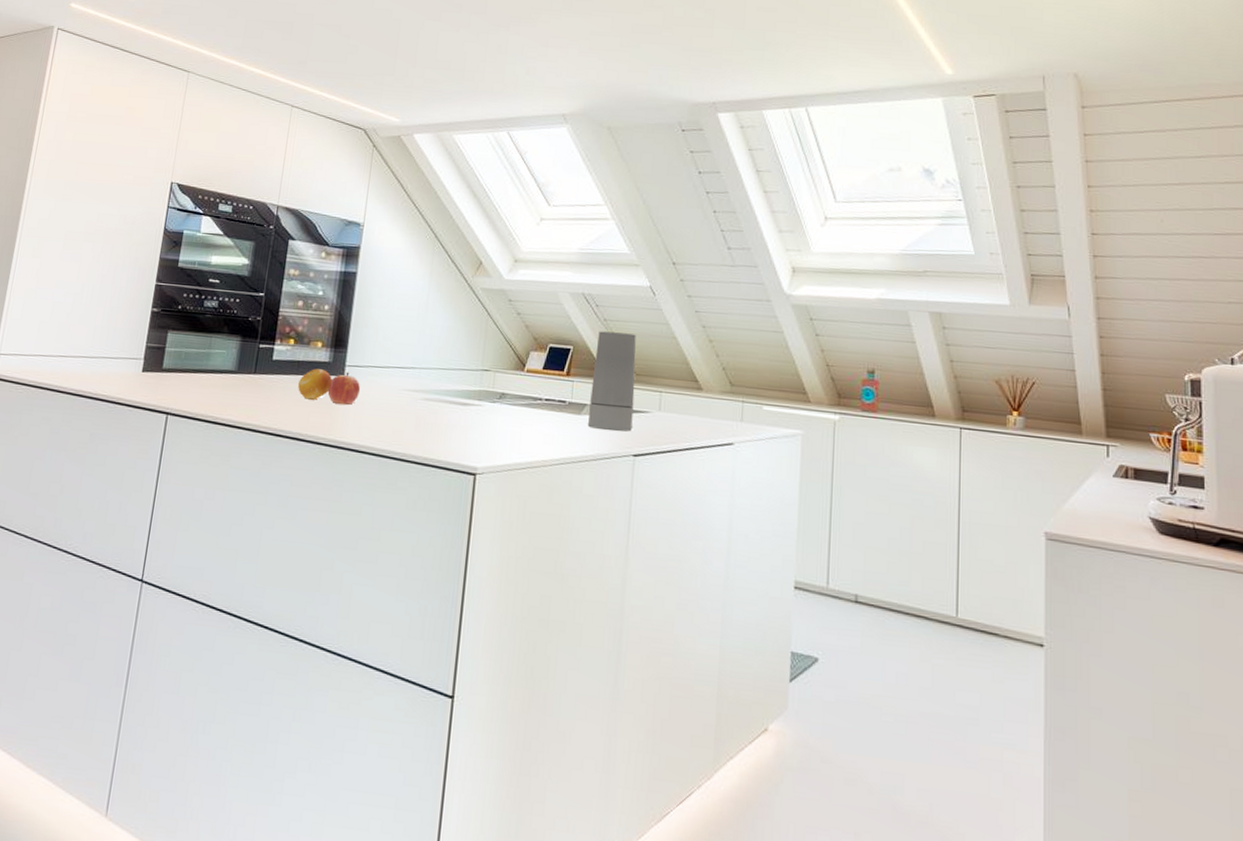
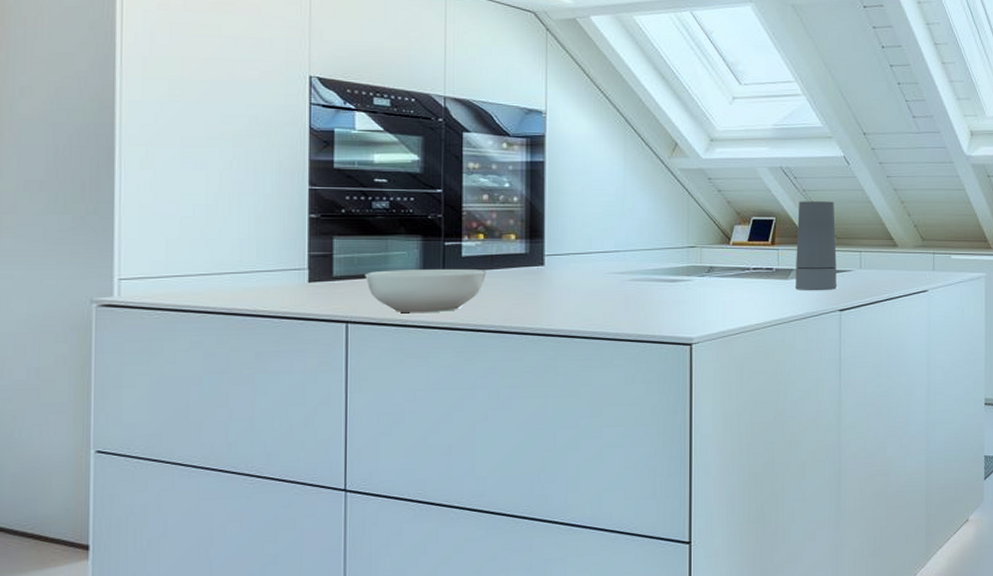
bowl: none [188,367,292,413] -> present [365,268,486,313]
fruit: present [298,368,332,400] -> none [495,261,531,292]
fruit: present [327,372,361,405] -> none [528,261,564,294]

